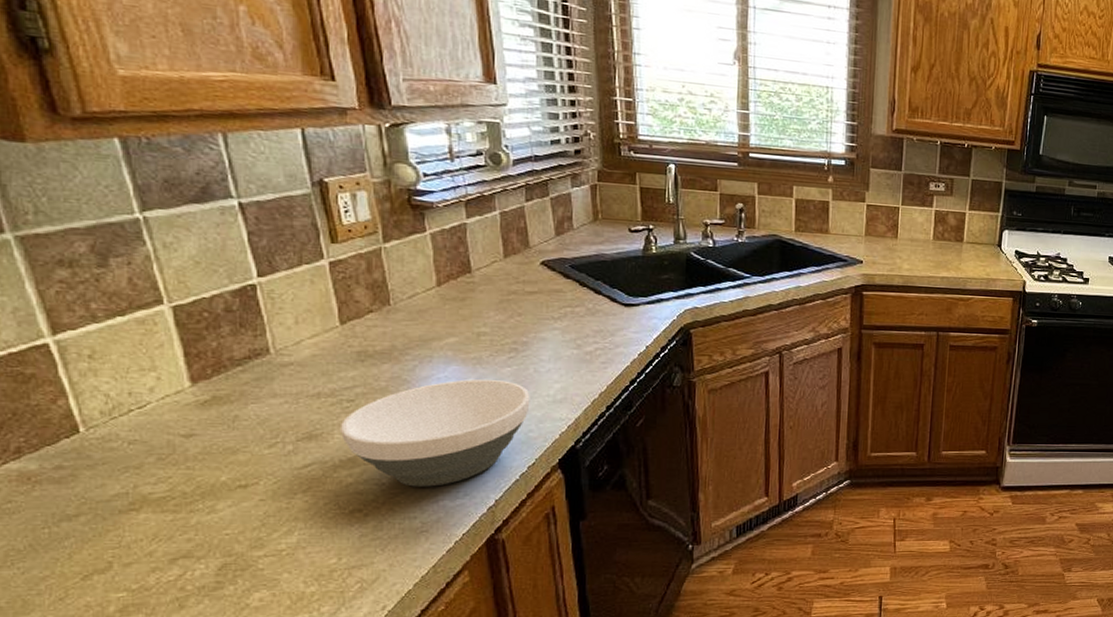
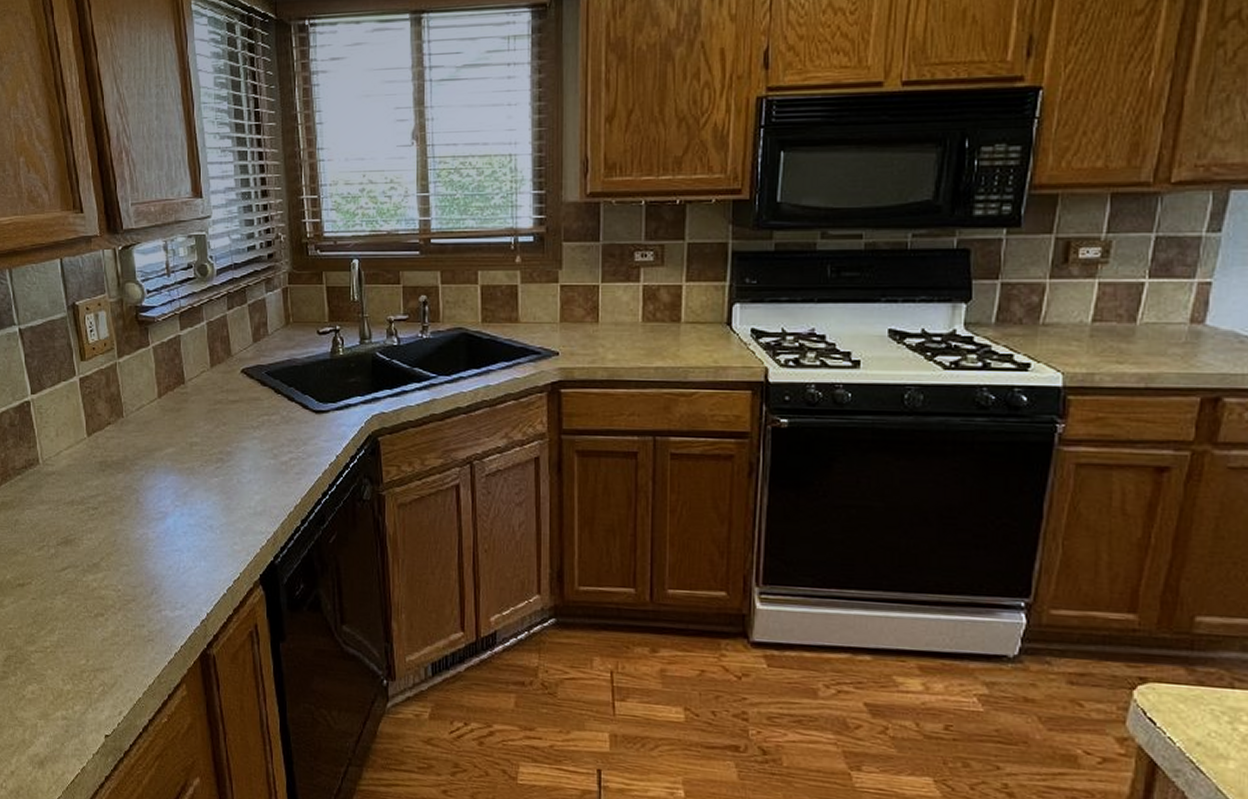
bowl: present [339,379,530,487] -> none [87,489,235,596]

